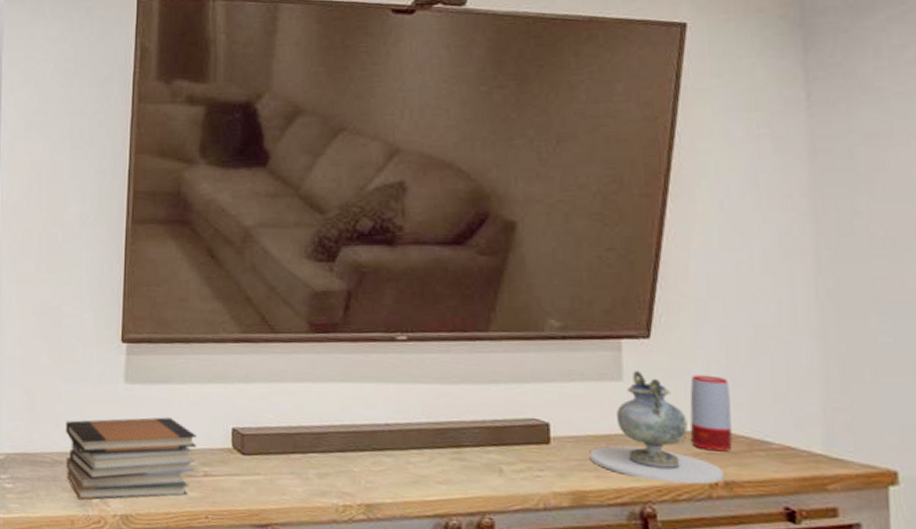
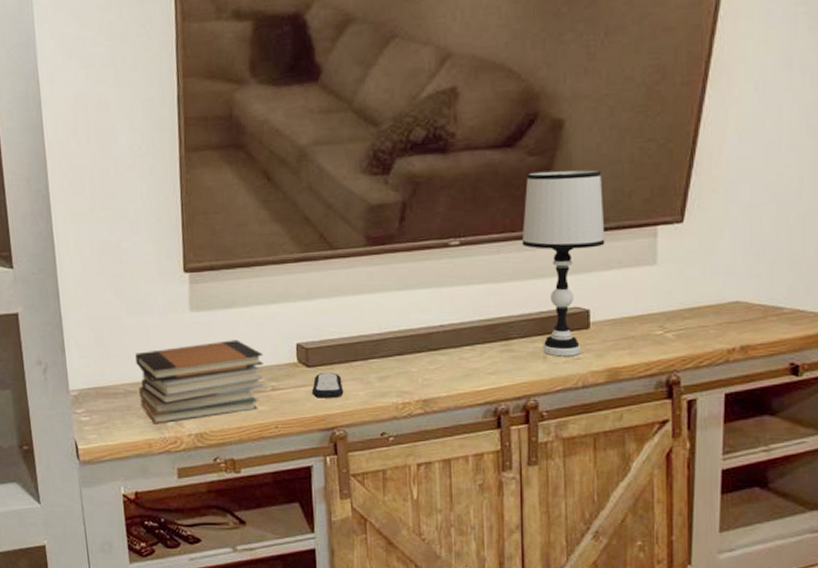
remote control: none [247,463,280,492] -> present [312,373,344,398]
table lamp: none [473,272,564,473] -> present [521,169,605,357]
decorative vase: present [589,371,725,485] -> none [624,254,741,352]
speaker: present [689,375,733,452] -> none [715,252,751,321]

